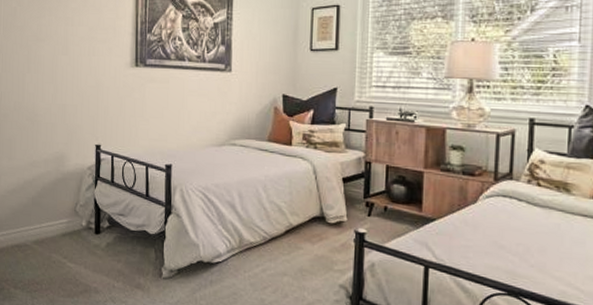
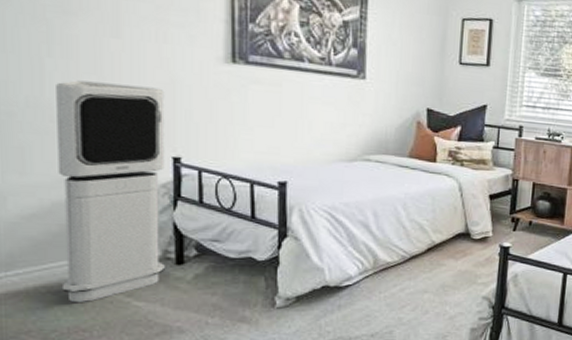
air purifier: none [26,88,92,261] -> present [56,80,165,303]

